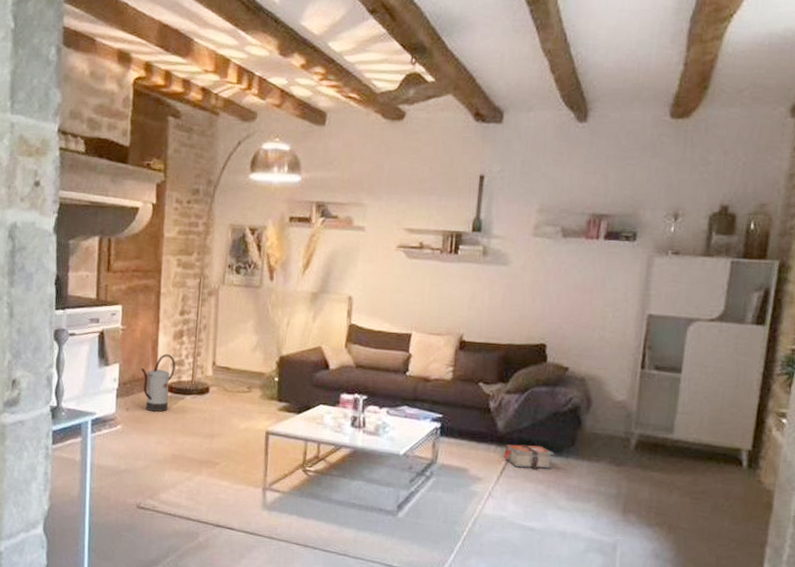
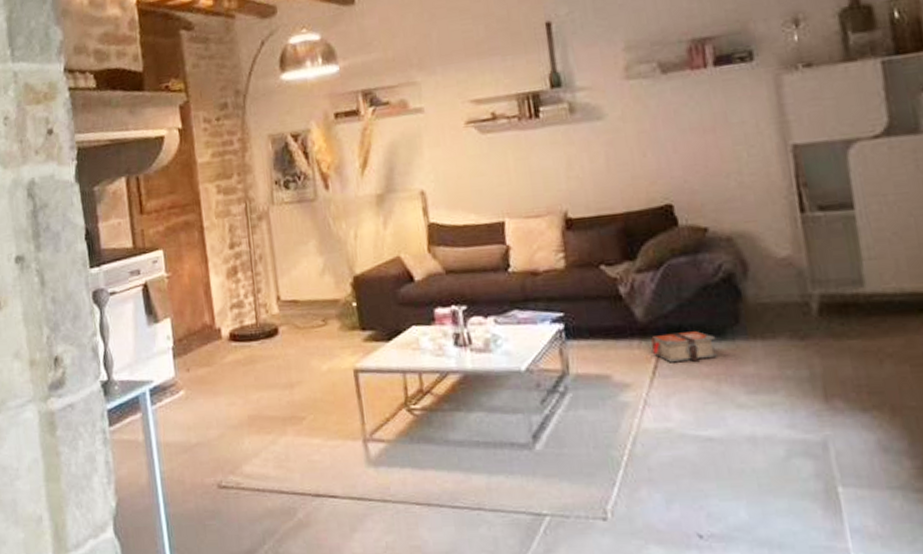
watering can: present [141,354,176,412] -> none [196,296,235,368]

